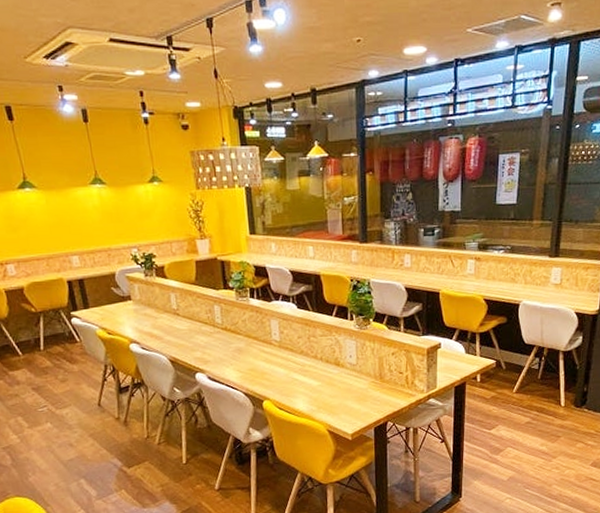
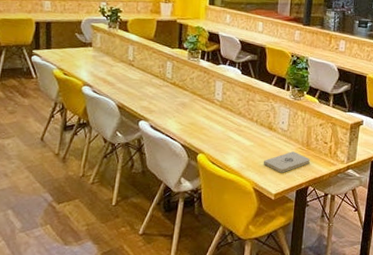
notepad: none [334,386,386,411] -> present [263,151,310,173]

